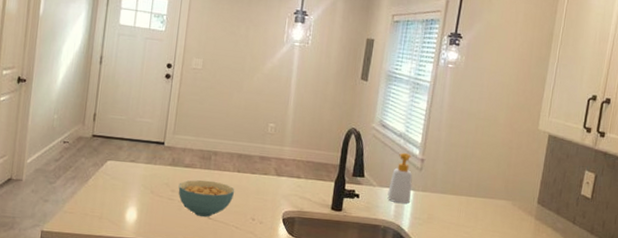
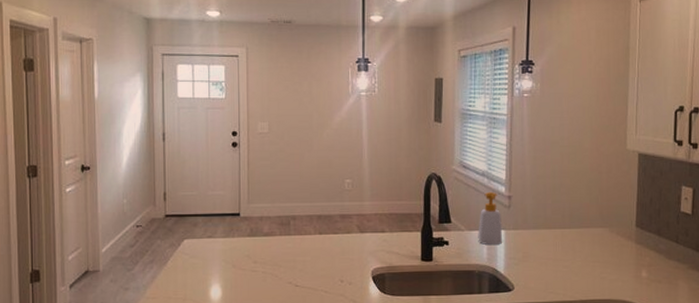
cereal bowl: present [178,180,235,217] -> none [260,246,319,285]

